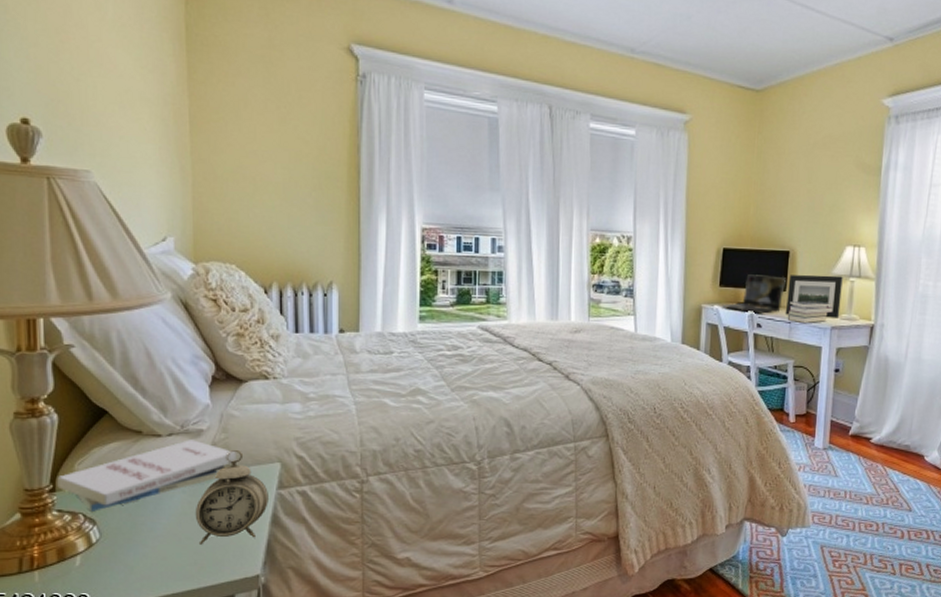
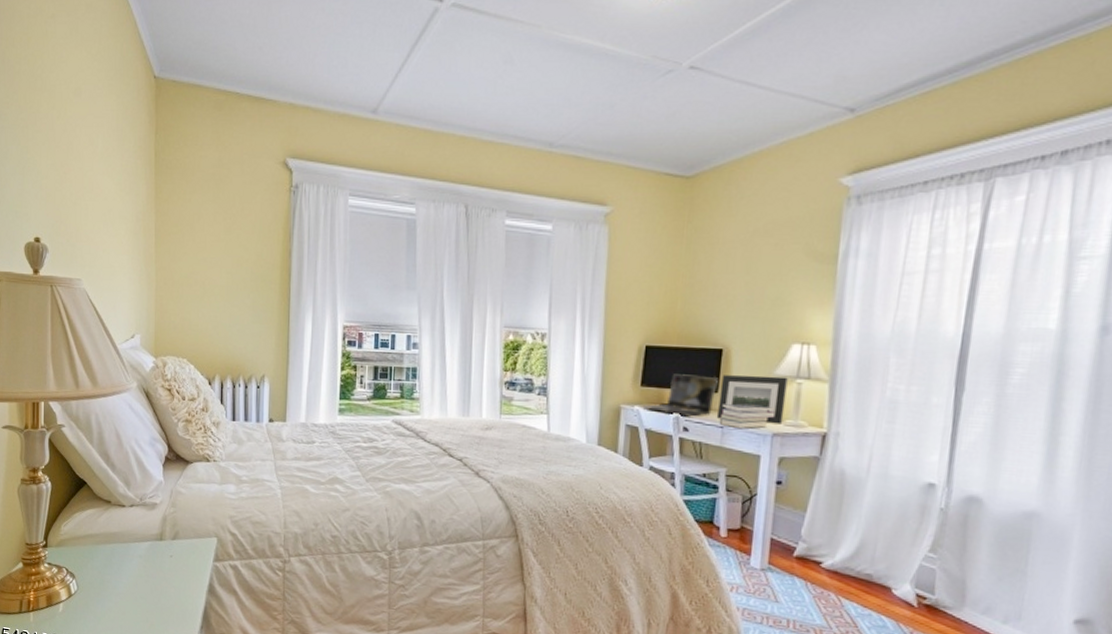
books: present [57,439,236,512] -> none [49,511,182,567]
alarm clock: present [195,449,268,545] -> none [148,522,206,605]

